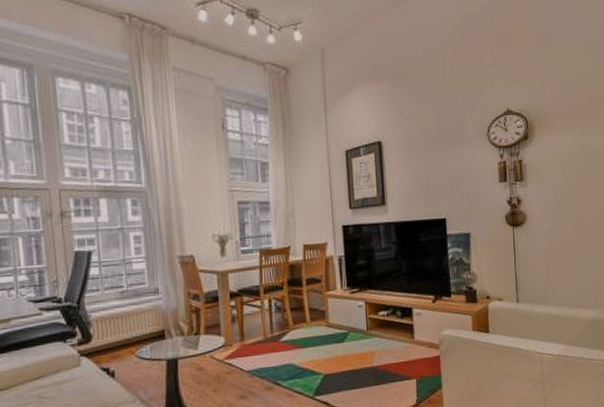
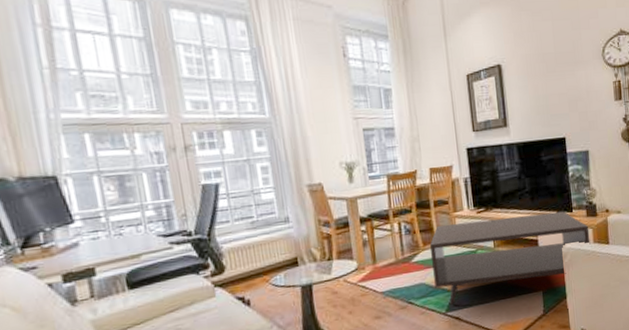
coffee table: none [299,295,469,388] -> present [429,211,590,305]

